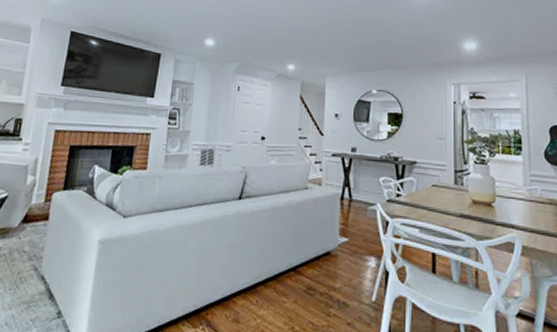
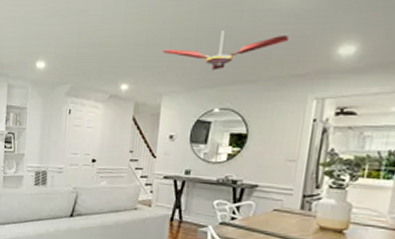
ceiling fan: none [324,23,425,57] -> present [162,30,288,71]

